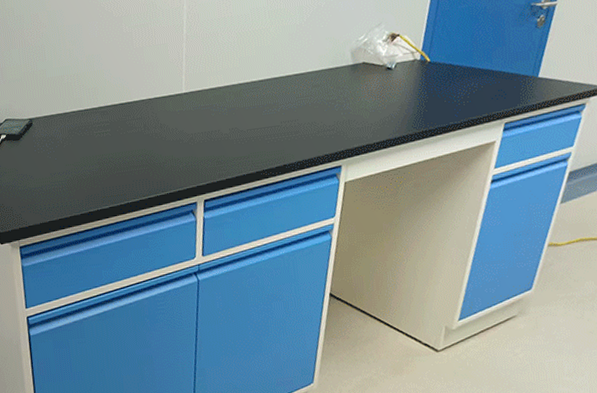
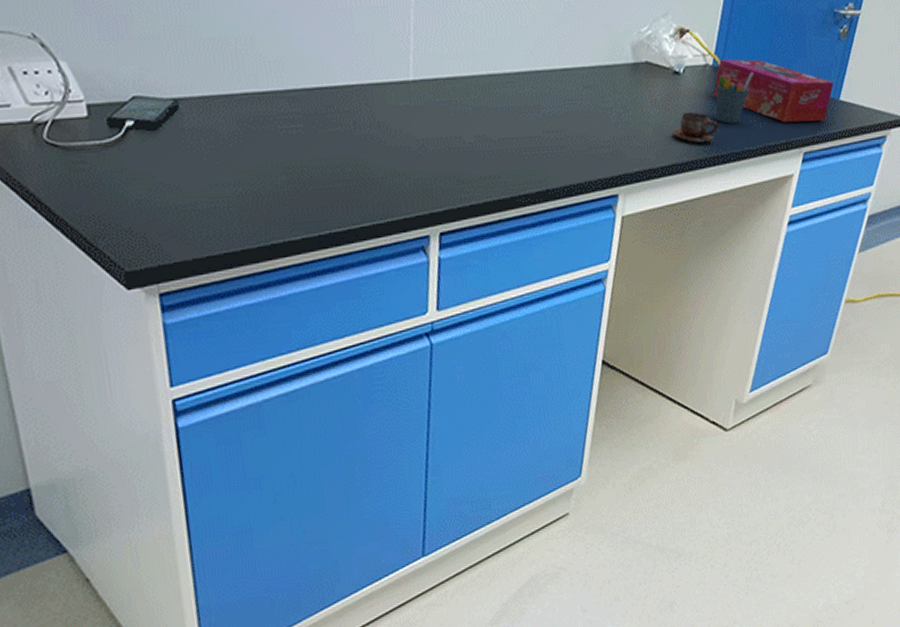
cup: none [386,97,426,122] -> present [672,112,718,143]
tissue box: none [421,51,532,100] -> present [713,59,834,123]
pen holder: none [423,61,457,105] -> present [715,72,753,124]

